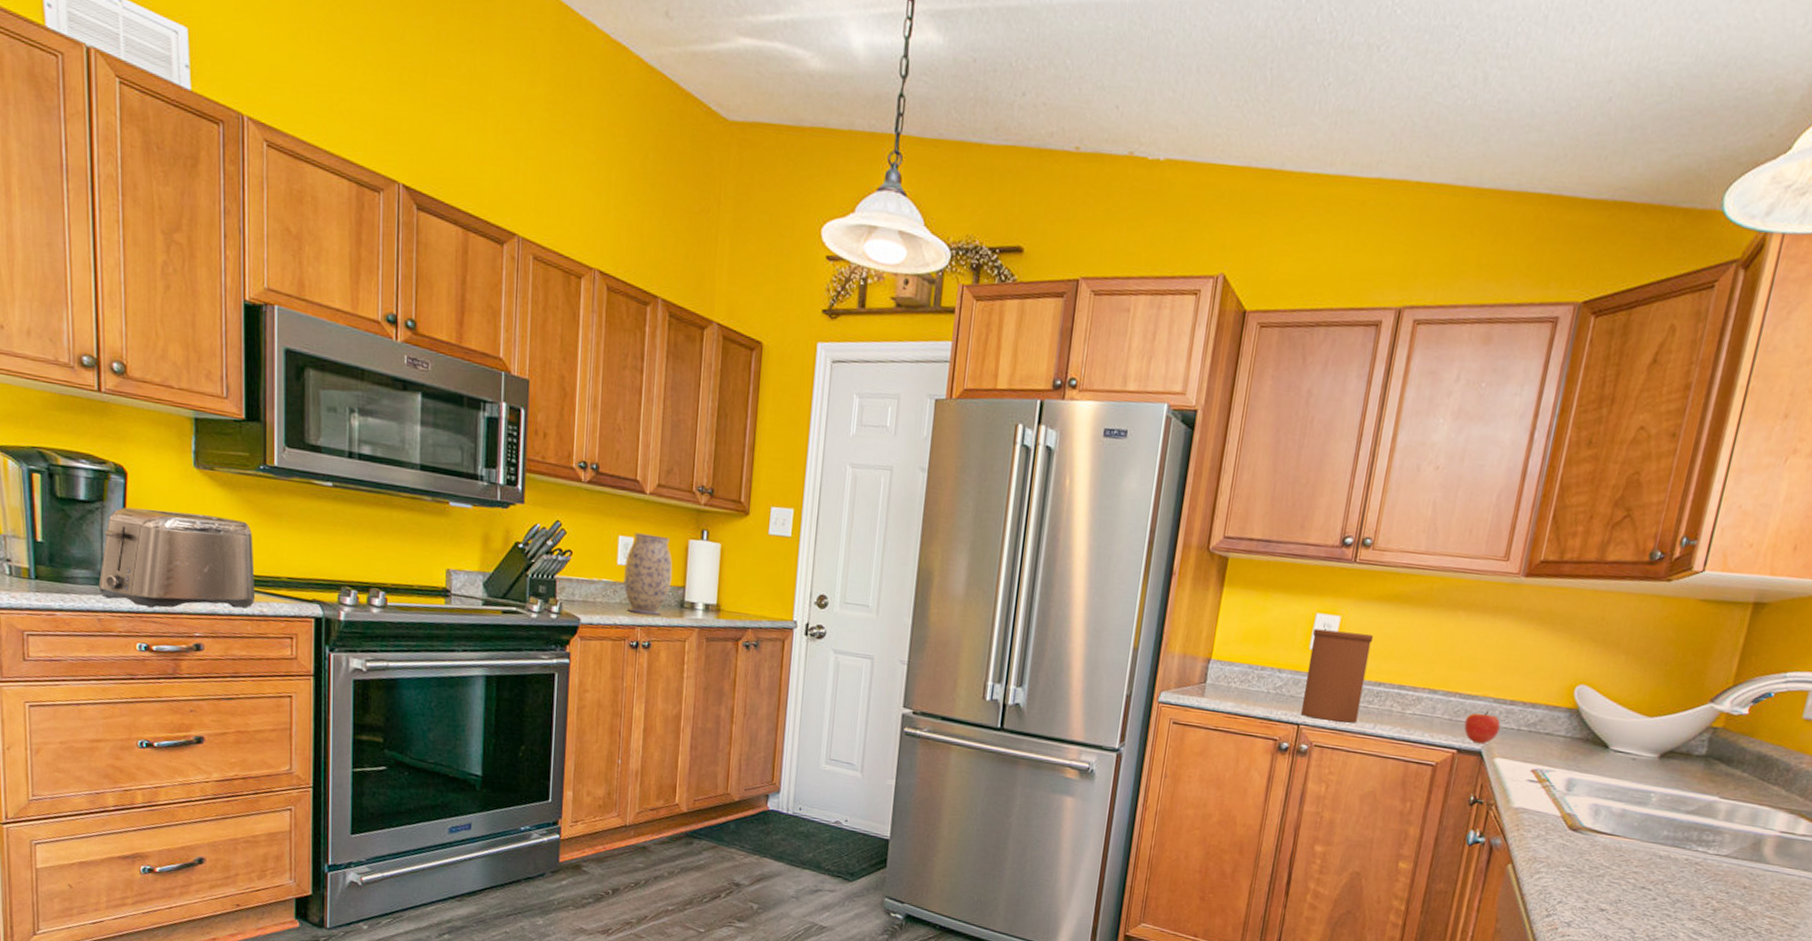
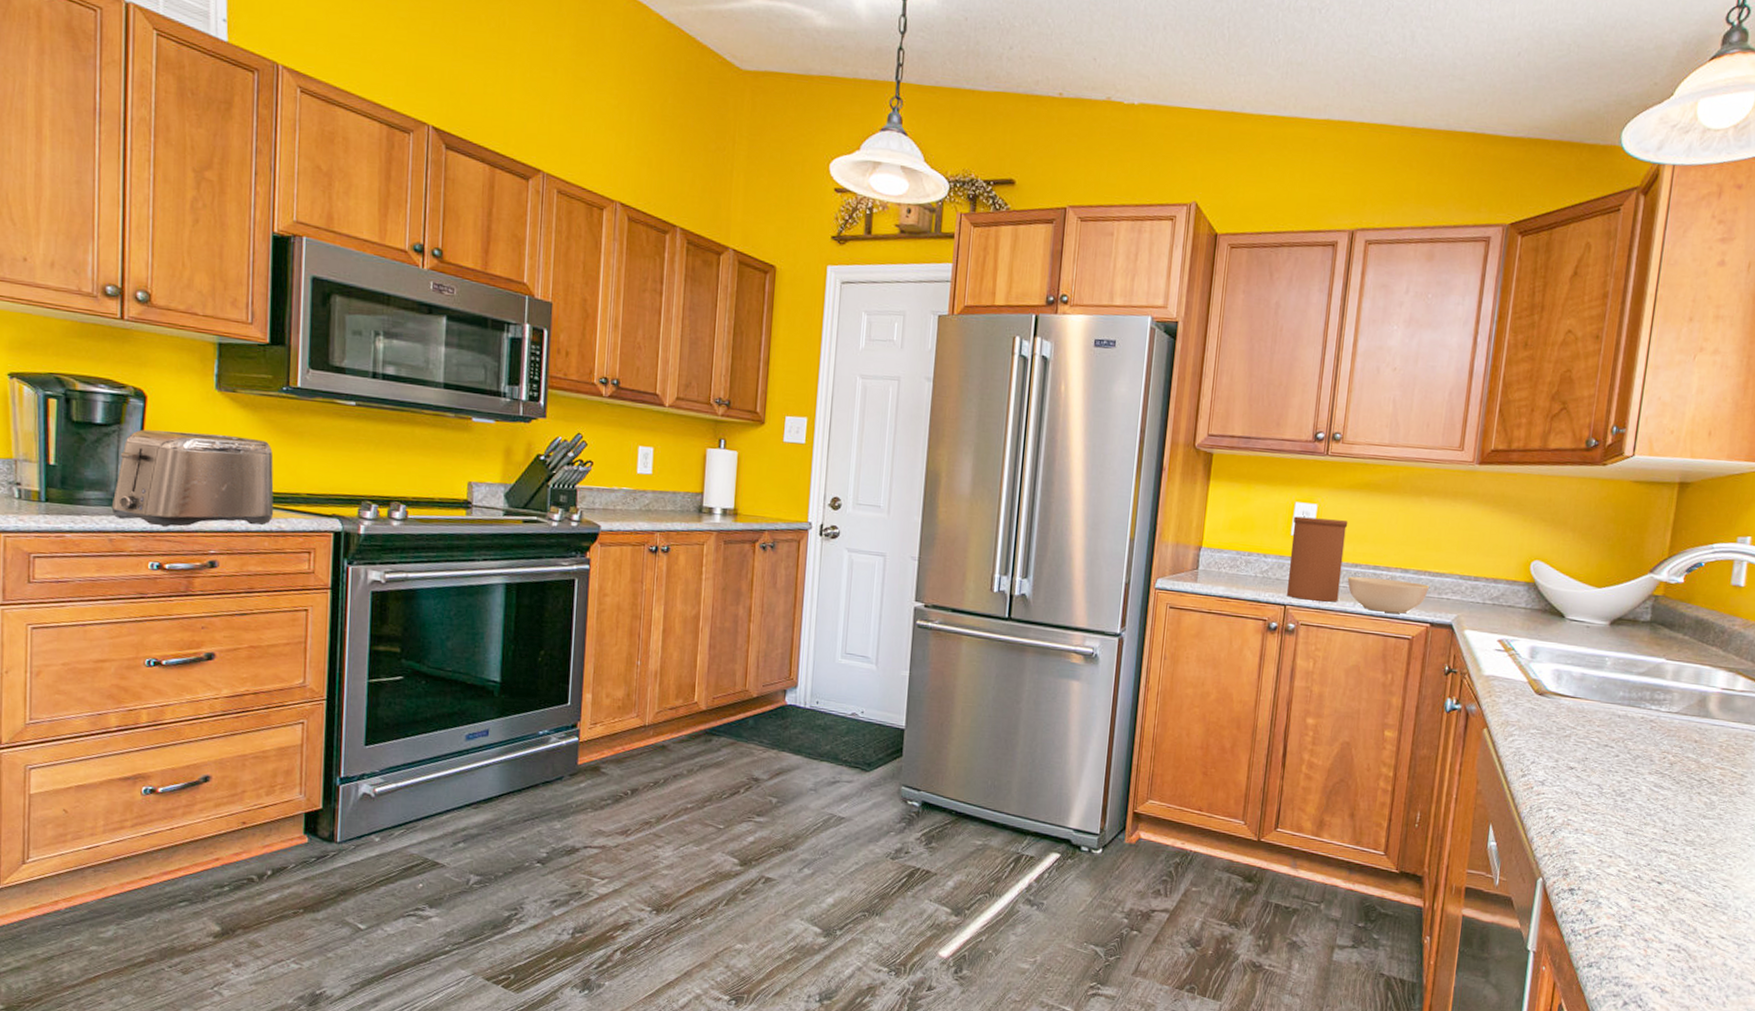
vase: present [623,532,672,616] -> none [643,443,691,521]
bowl: none [1368,695,1460,738] -> present [1347,576,1430,614]
fruit: present [1463,711,1501,745] -> none [1434,587,1467,618]

